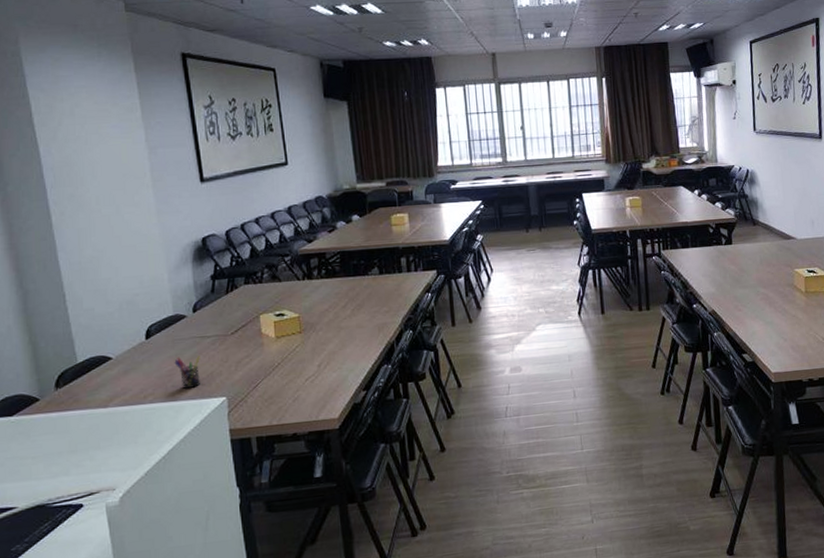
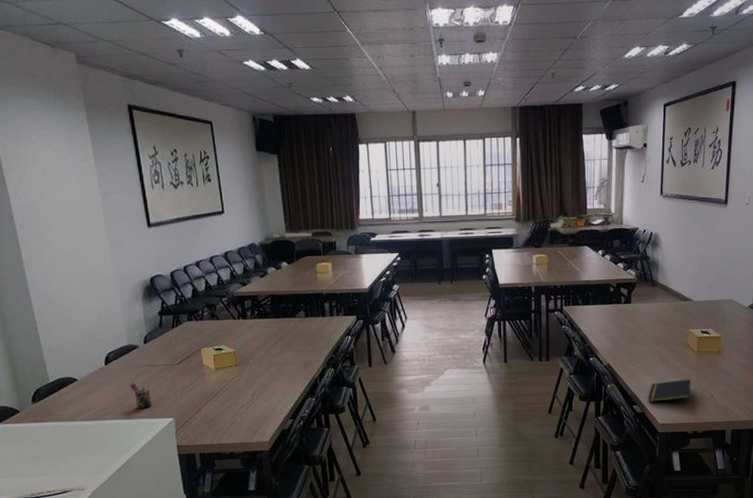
notepad: none [757,322,802,350] -> present [648,379,691,402]

